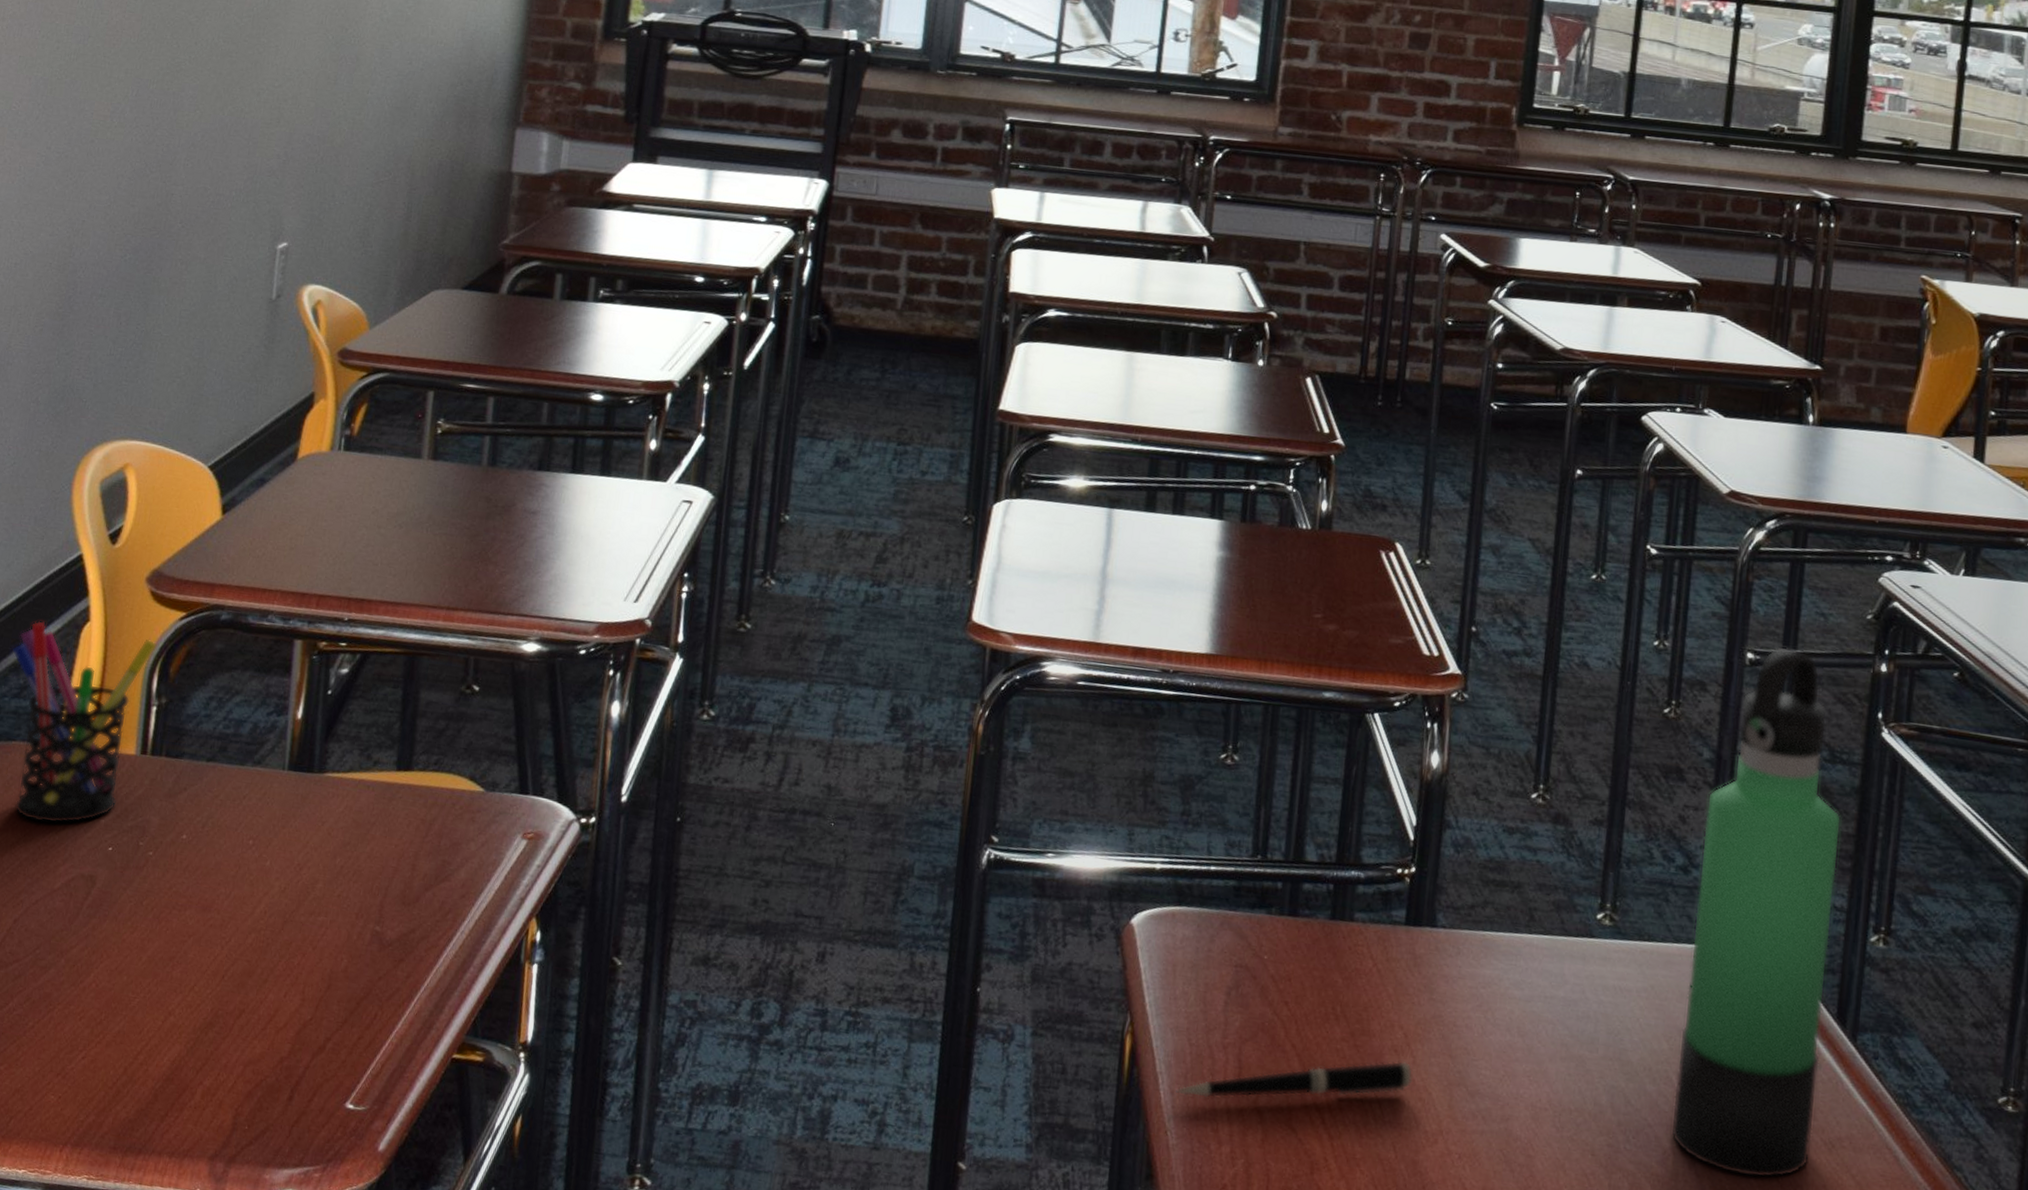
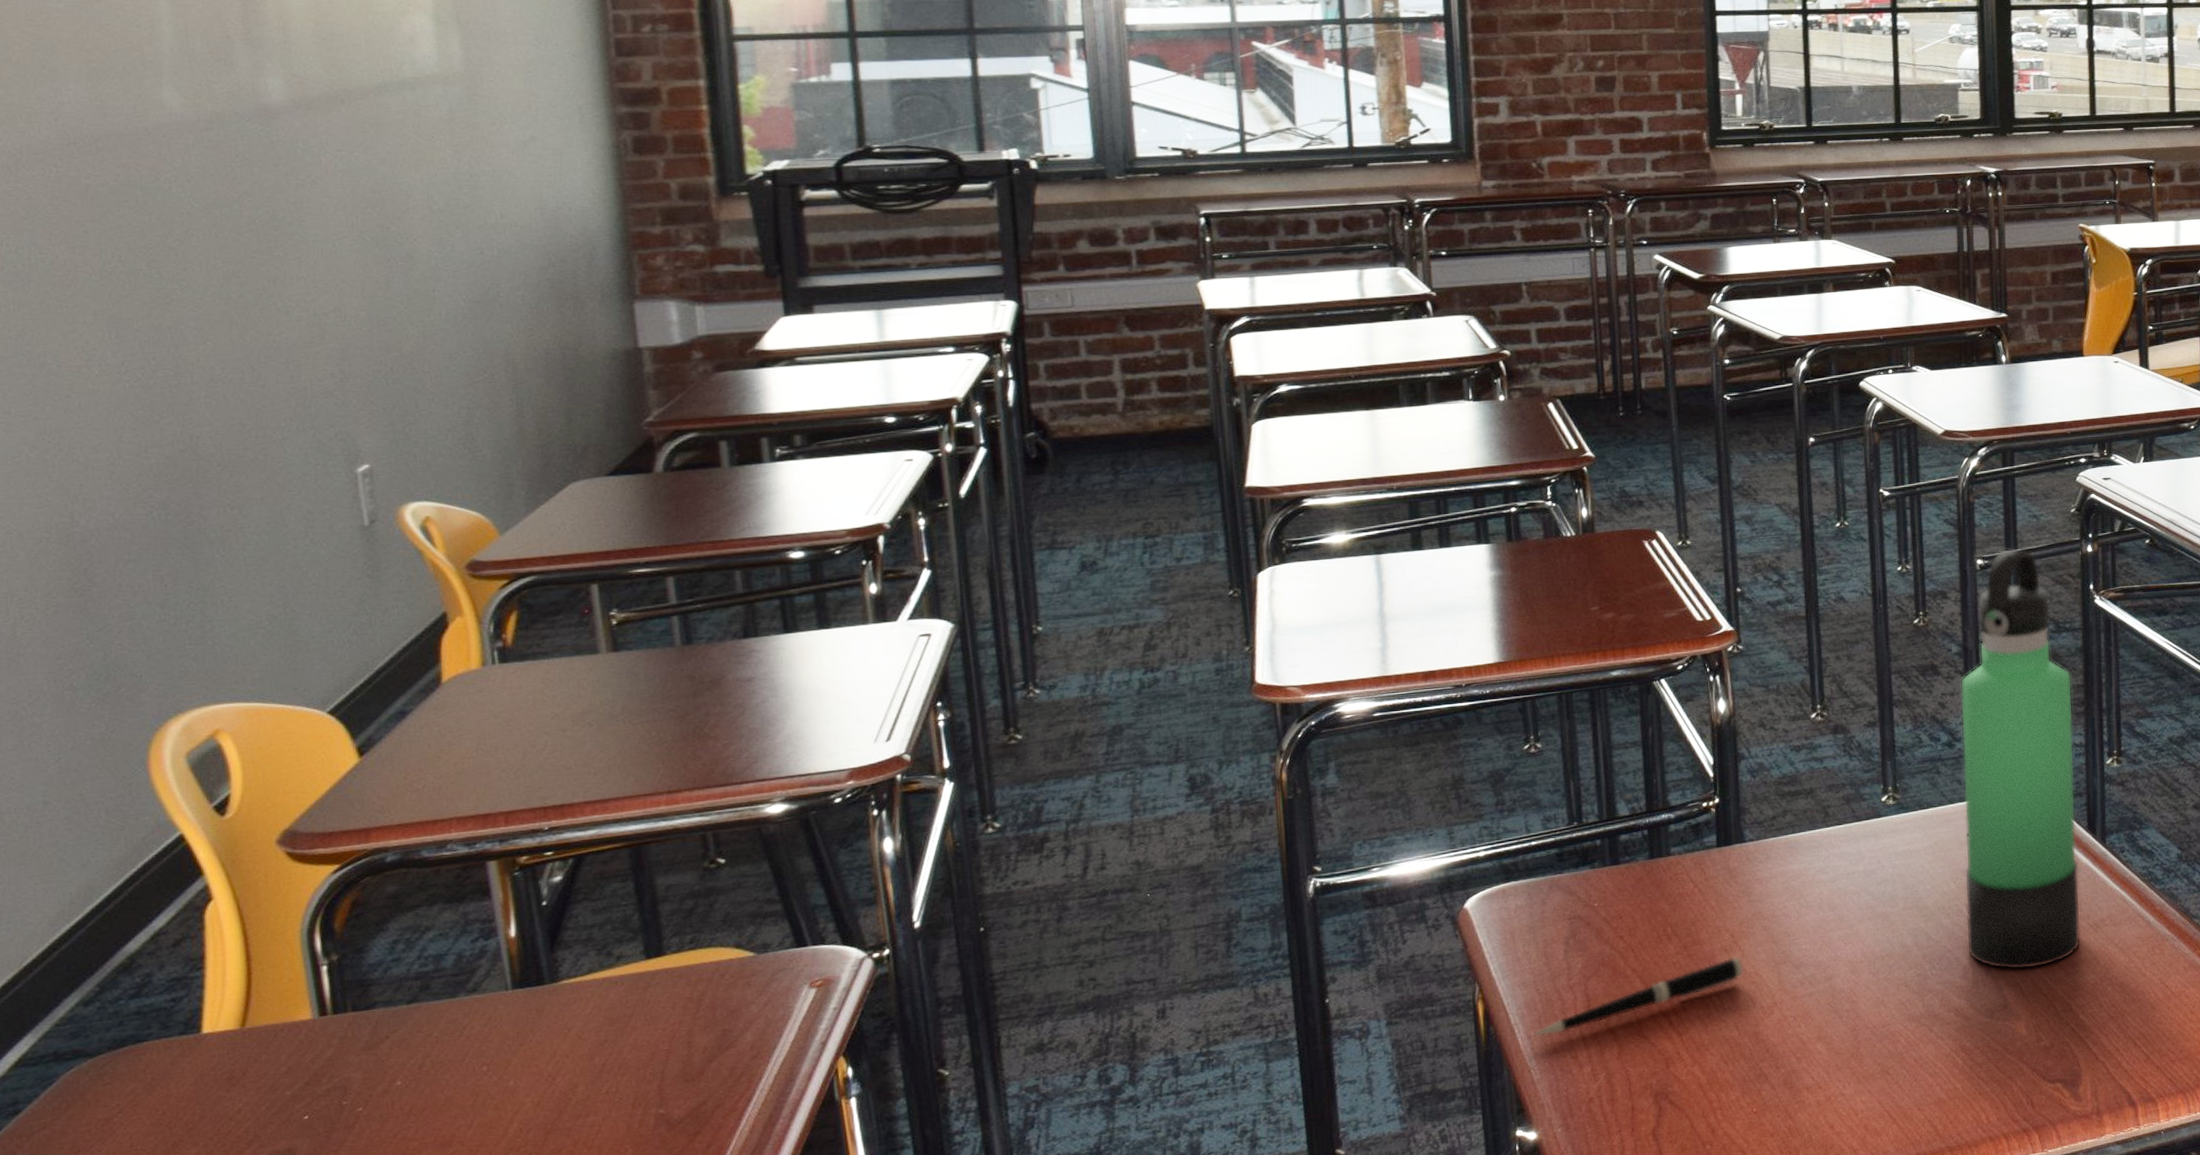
pen holder: present [11,621,157,824] -> none [114,900,310,1115]

